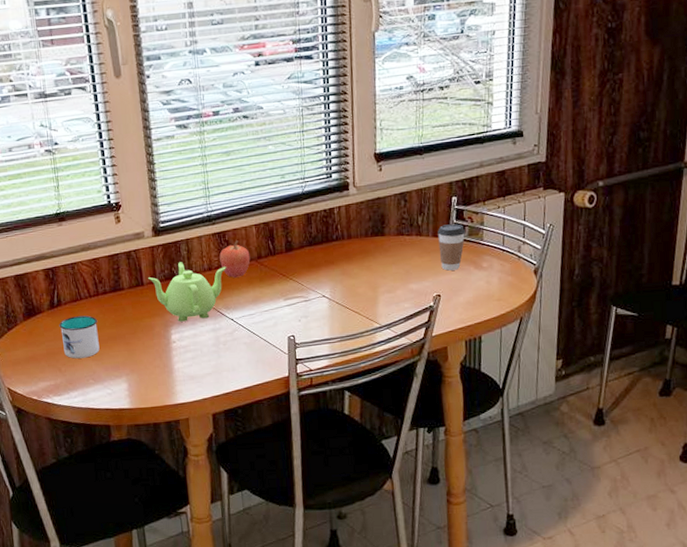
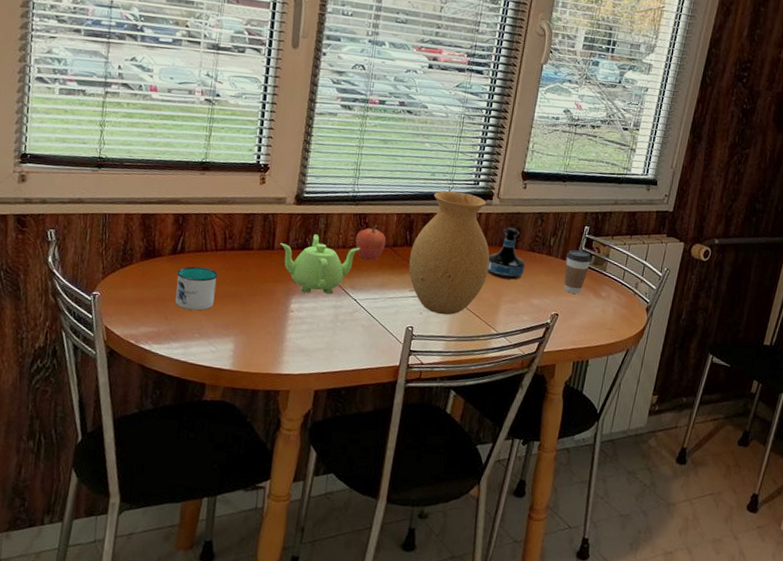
vase: none [276,188,360,318] -> present [408,191,490,315]
tequila bottle: none [356,215,397,270] -> present [487,227,525,280]

